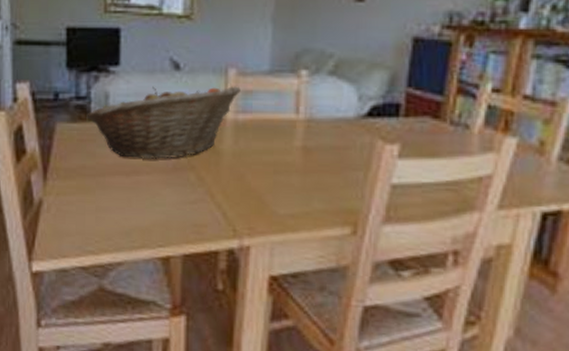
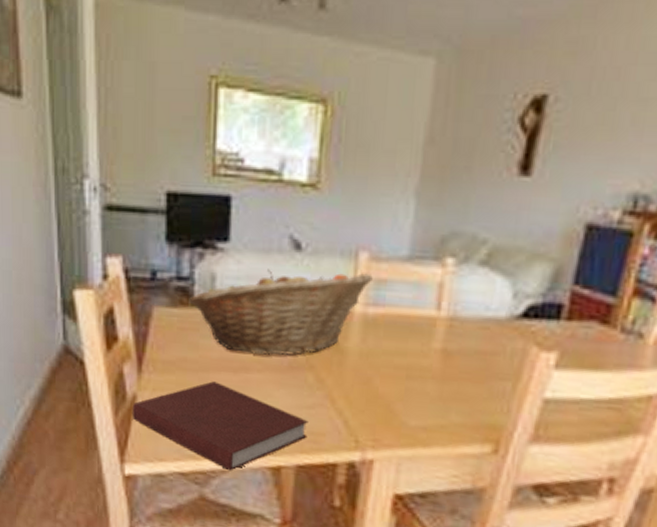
notebook: none [38,184,192,263] -> present [132,381,308,471]

